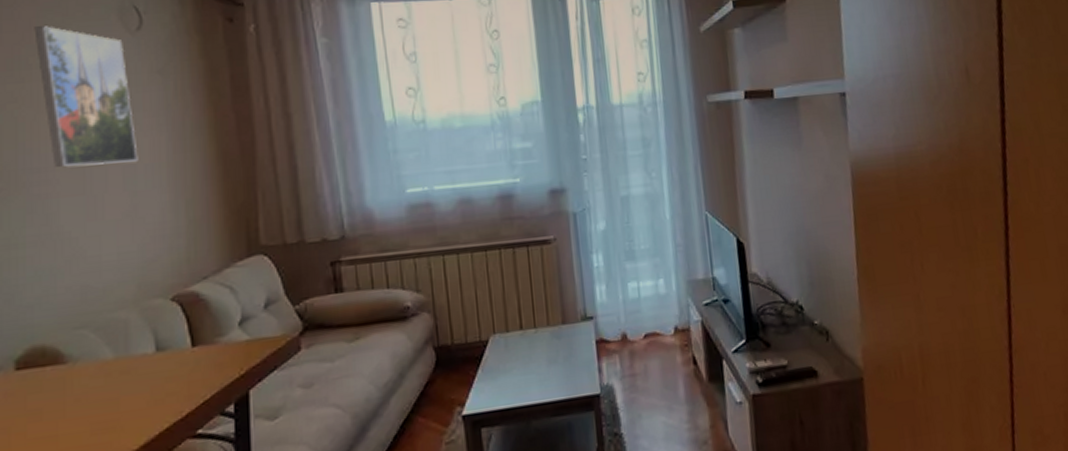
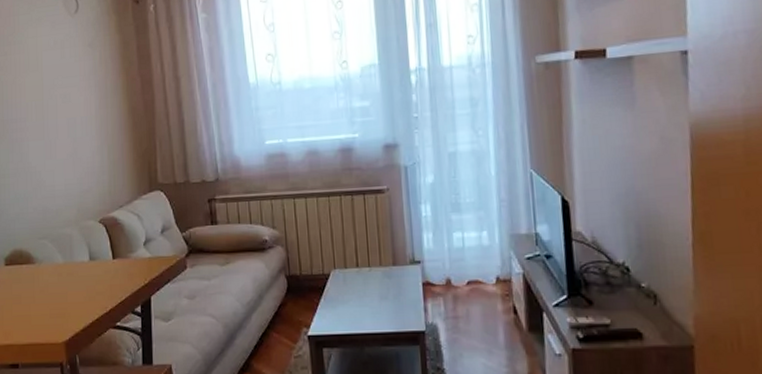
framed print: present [34,26,138,167] -> none [12,12,77,119]

